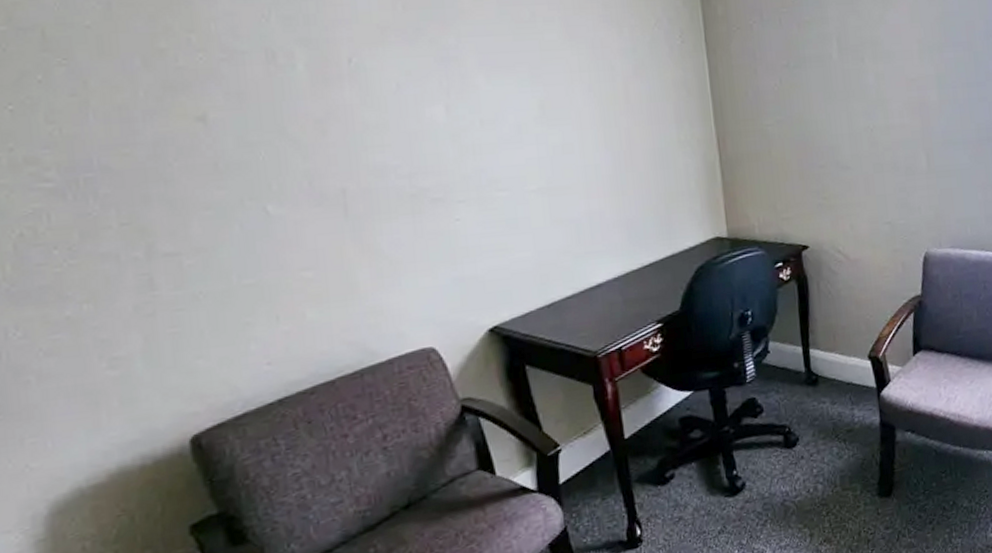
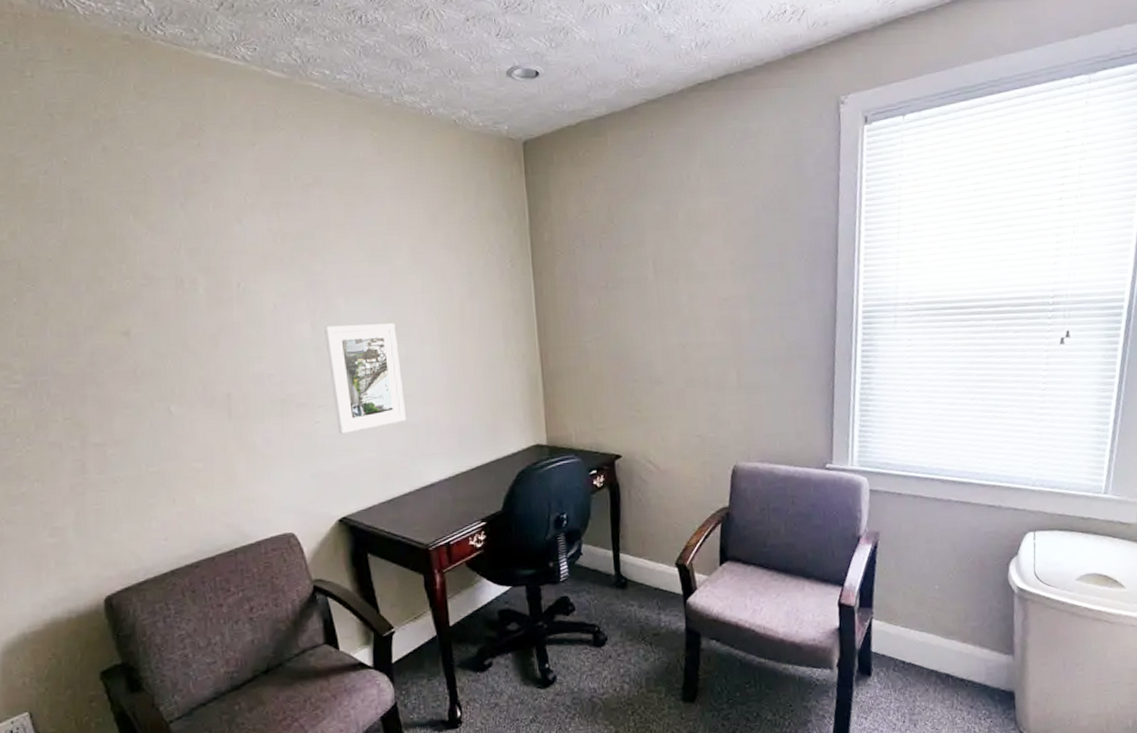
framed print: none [462,105,565,232] -> present [324,323,406,434]

